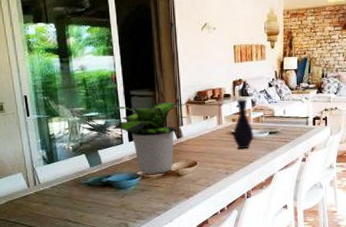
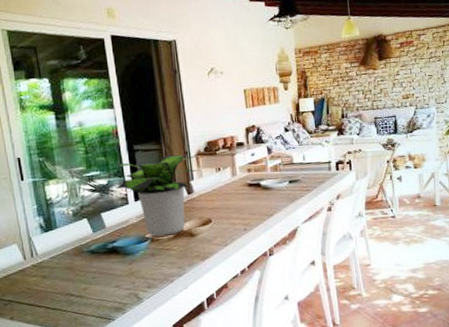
vase: present [233,99,255,149] -> none [249,146,273,202]

